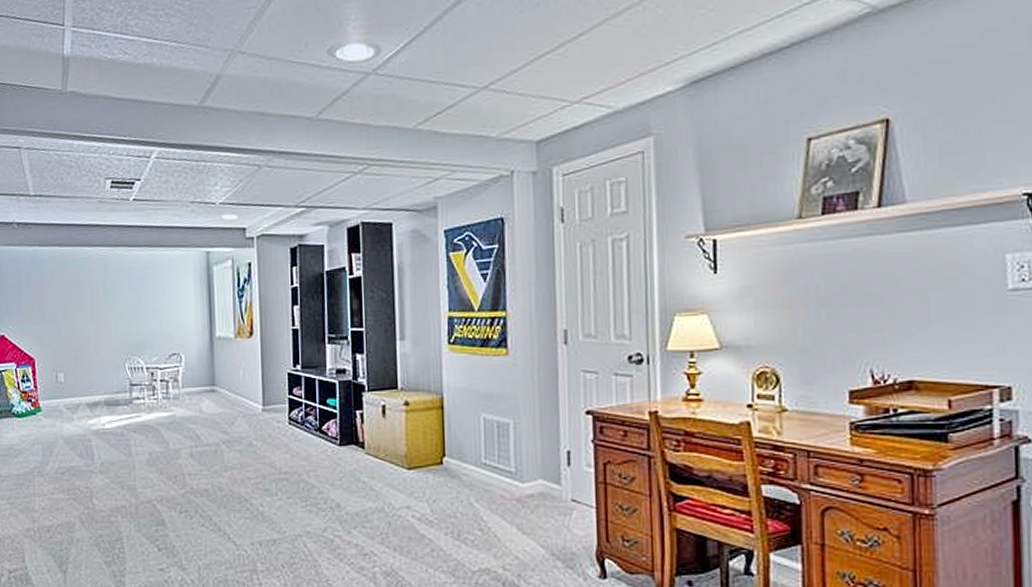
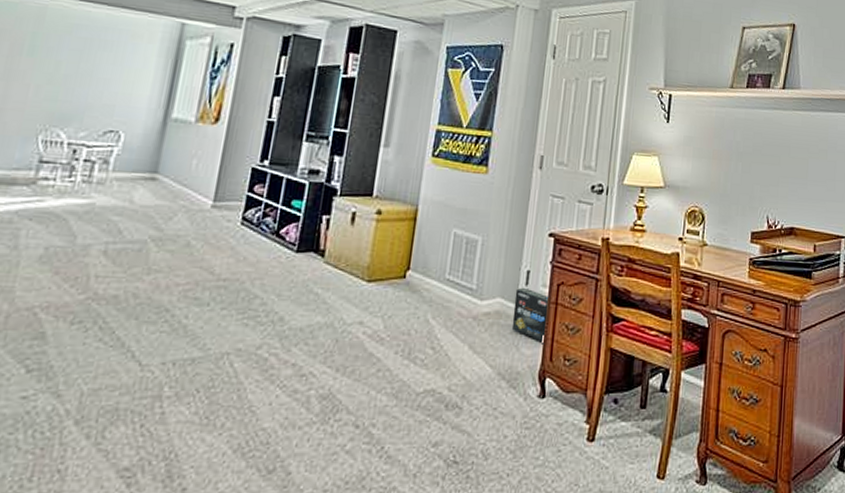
box: none [557,468,598,525] -> present [511,287,549,344]

